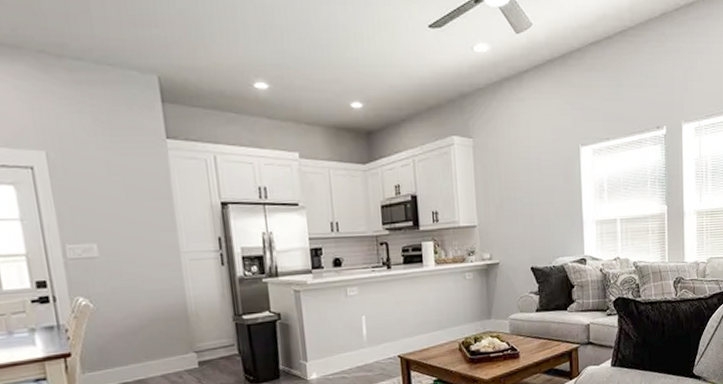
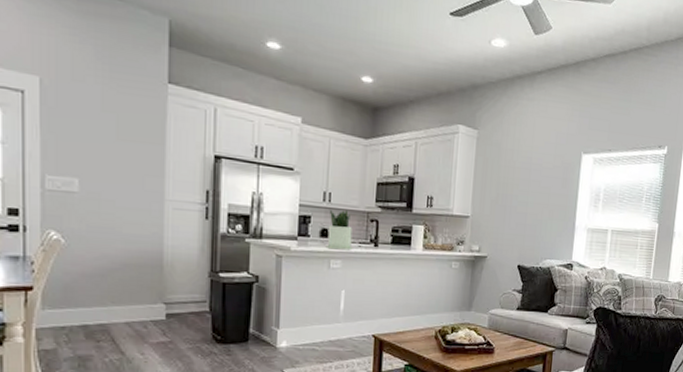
planter: none [339,236,367,278] -> present [325,209,353,251]

